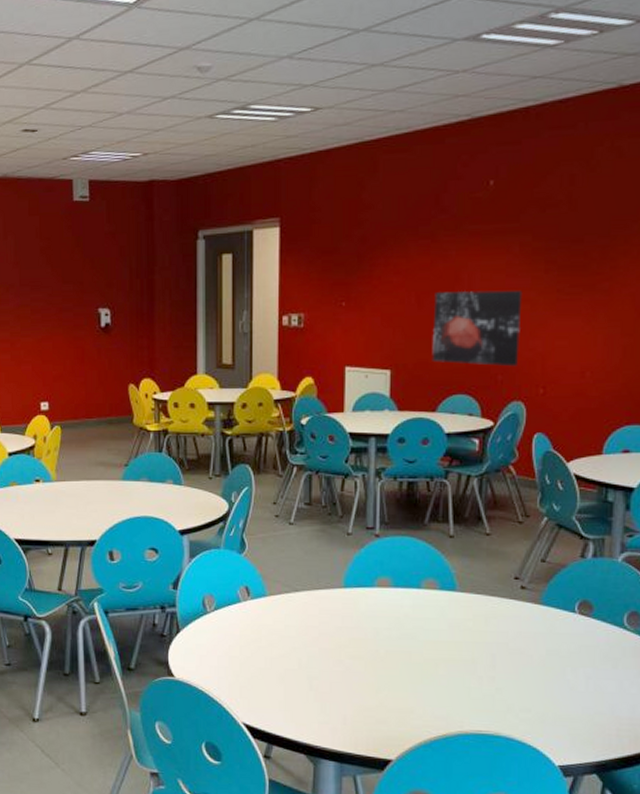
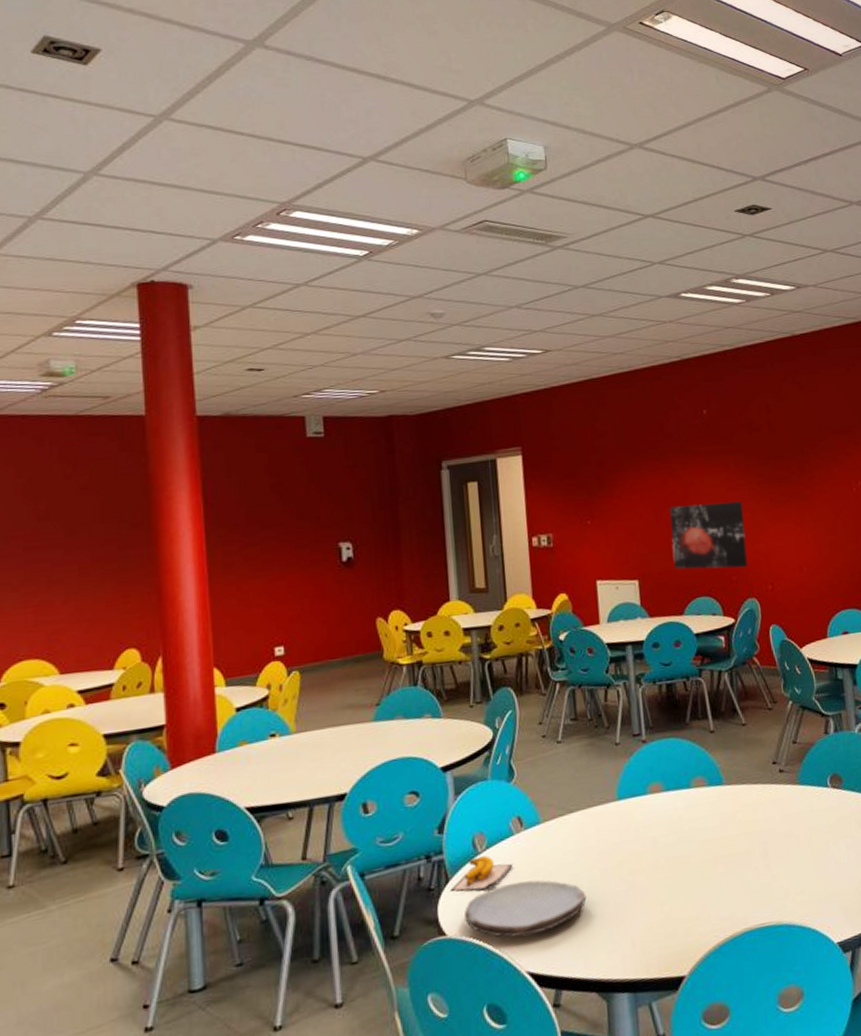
banana: none [180,616,238,646] -> present [450,855,513,892]
plate: none [191,644,304,693] -> present [464,879,587,938]

